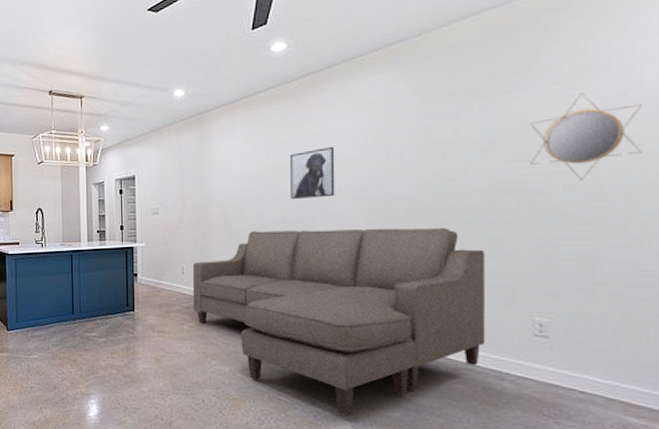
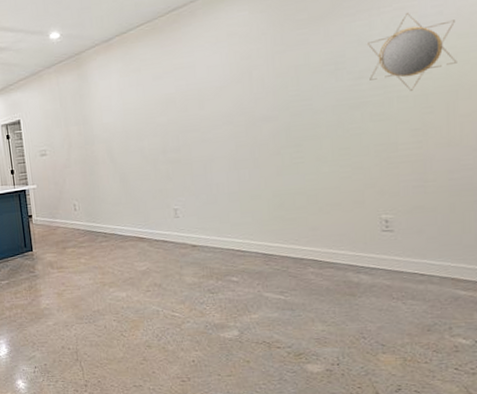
sofa: present [192,228,486,416] -> none [84,144,344,323]
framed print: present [290,146,335,200] -> none [164,76,207,131]

